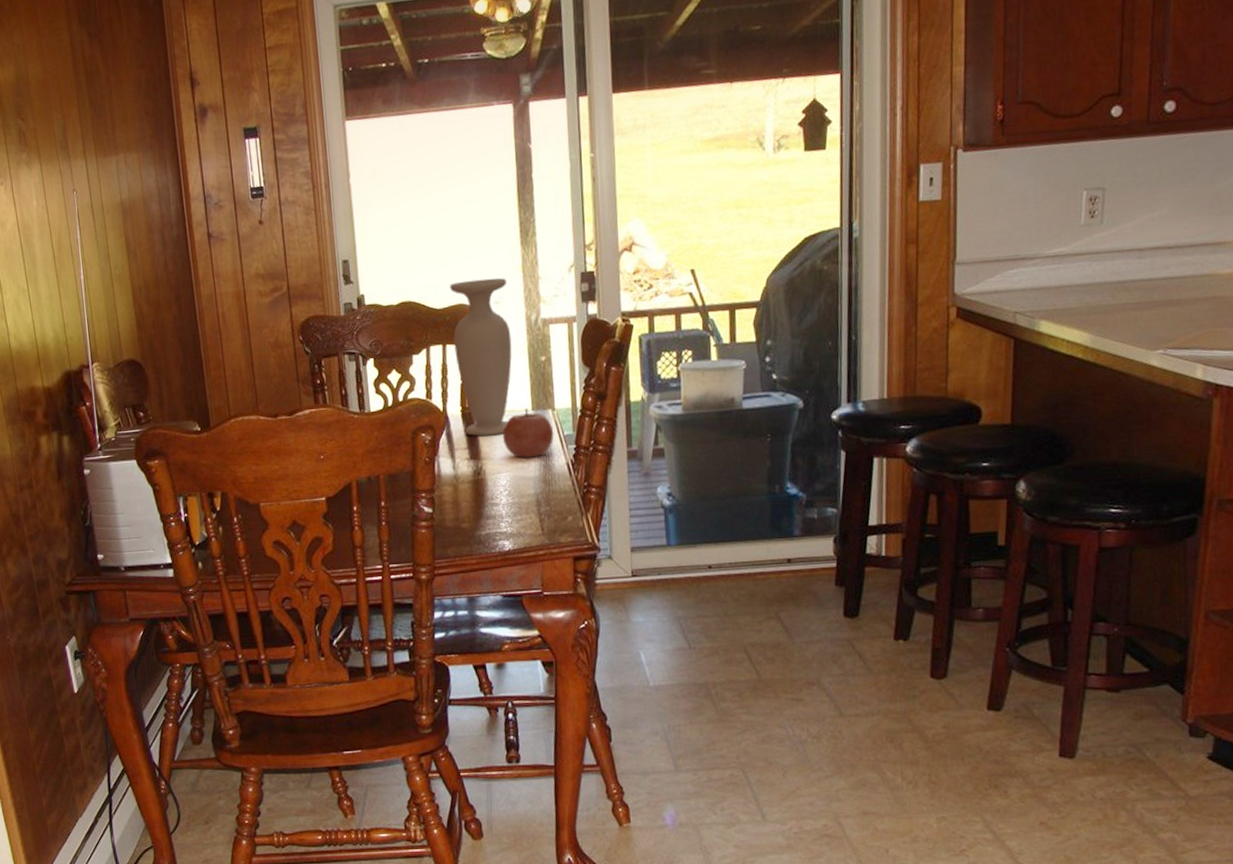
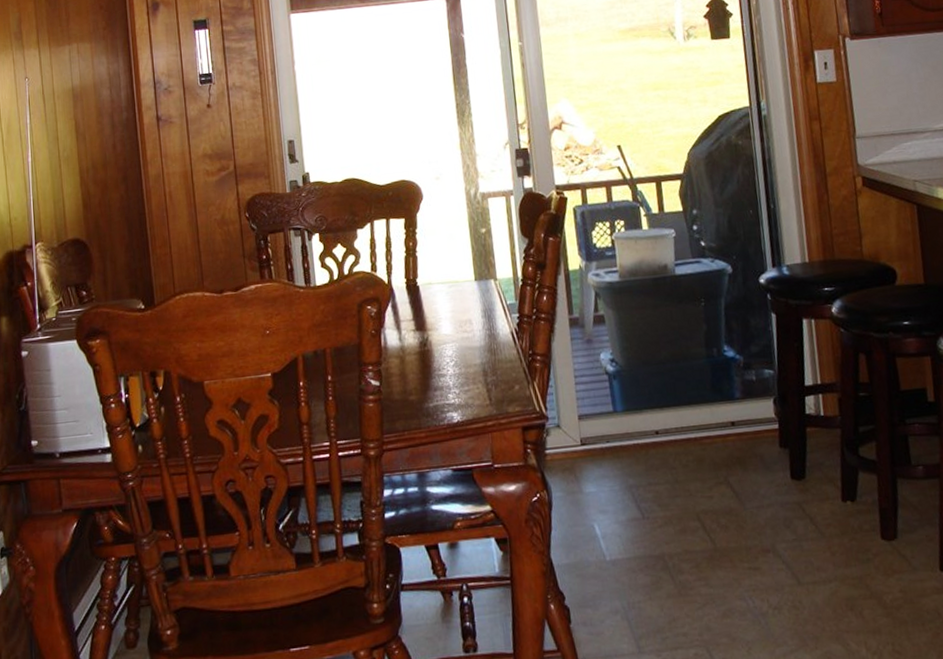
vase: present [450,278,512,437] -> none [392,155,454,308]
fruit: present [503,408,554,458] -> none [447,279,497,328]

